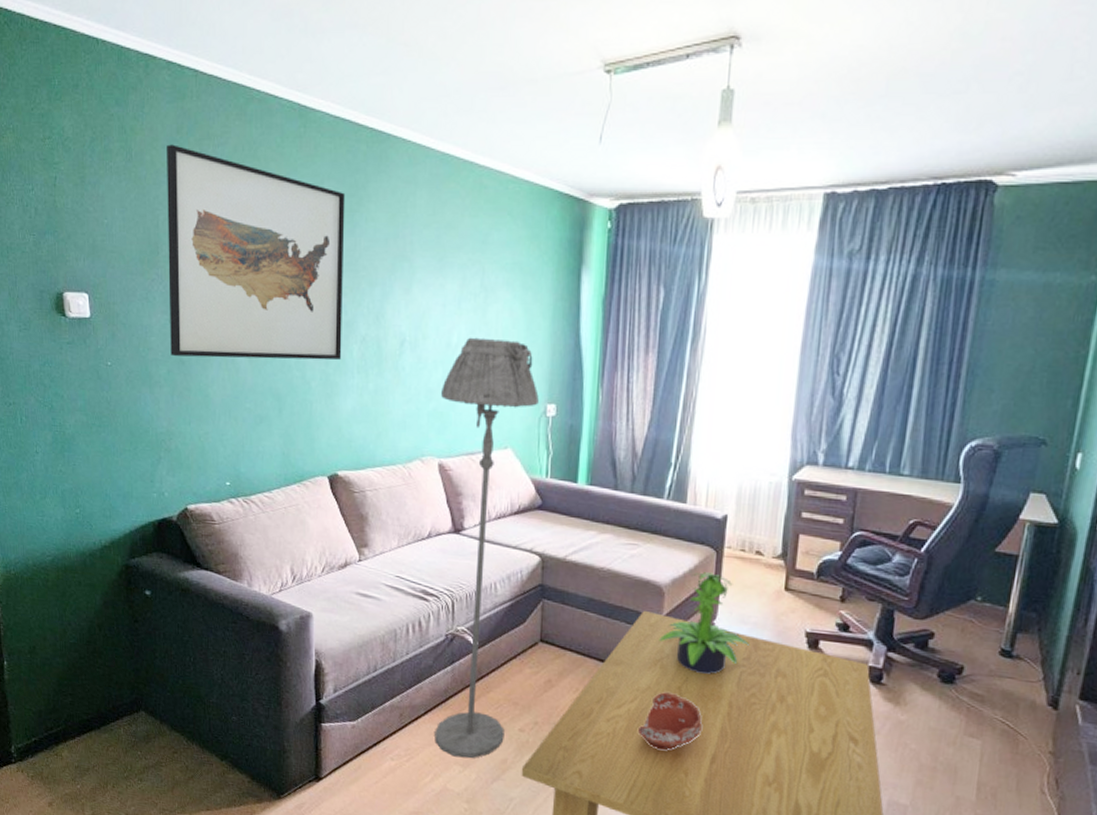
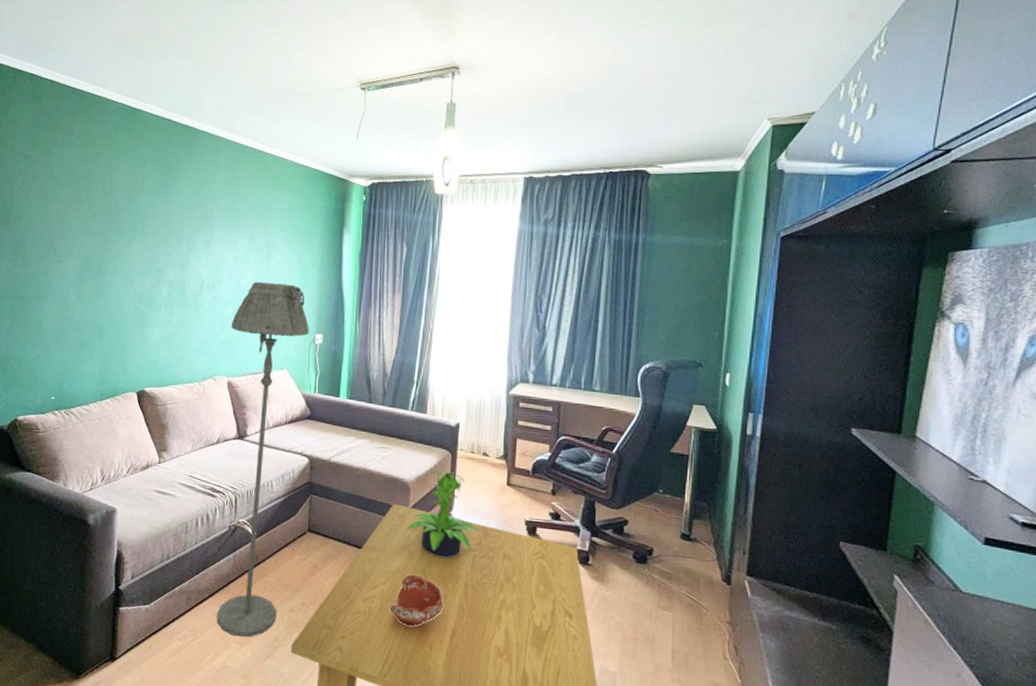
wall art: present [167,144,346,361] -> none [14,134,162,299]

